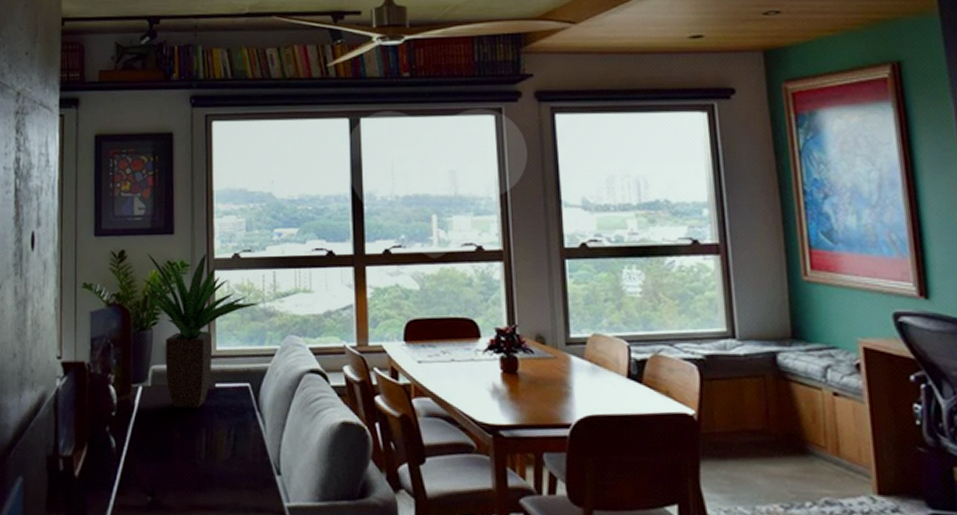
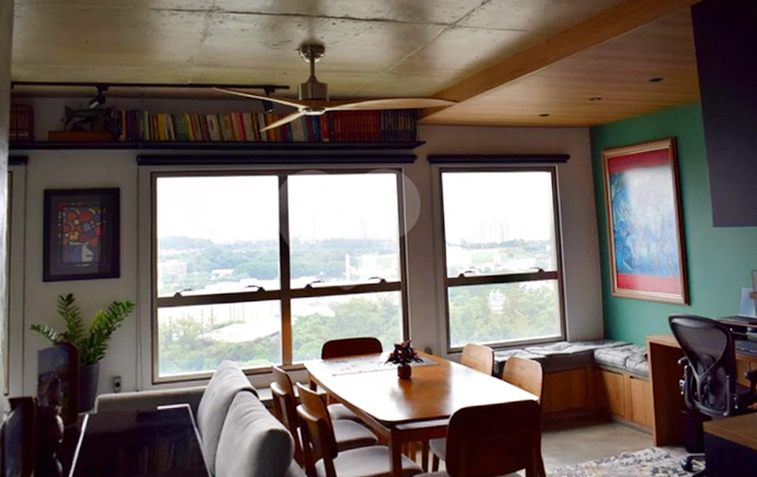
potted plant: present [143,253,259,409] -> none [90,293,198,431]

